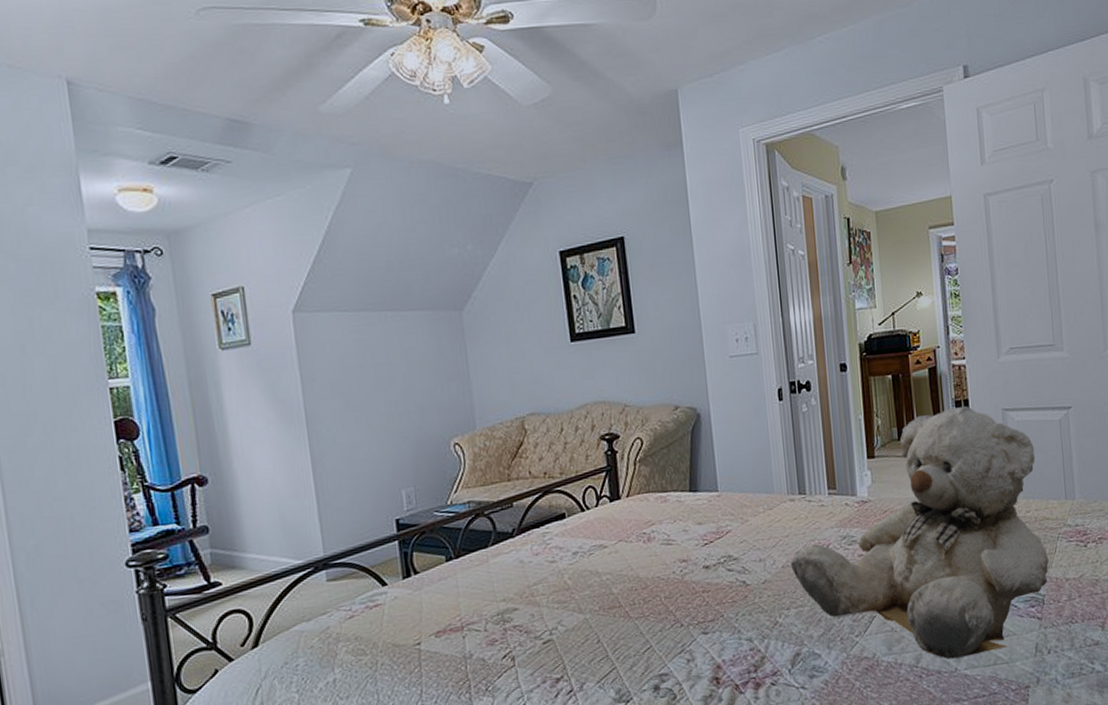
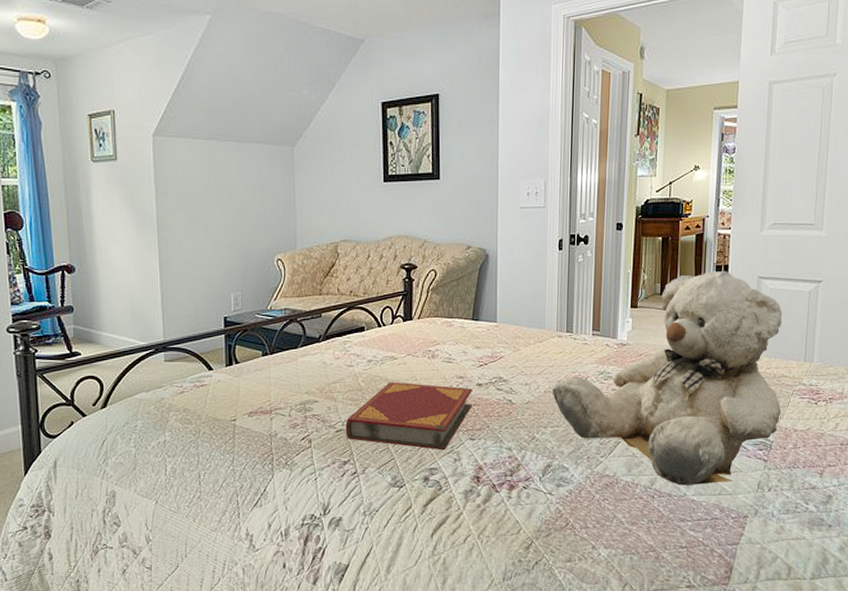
hardback book: none [553,572,701,652] -> present [345,382,472,451]

